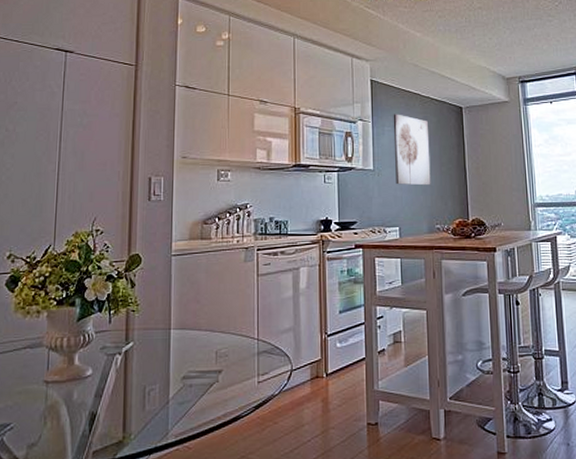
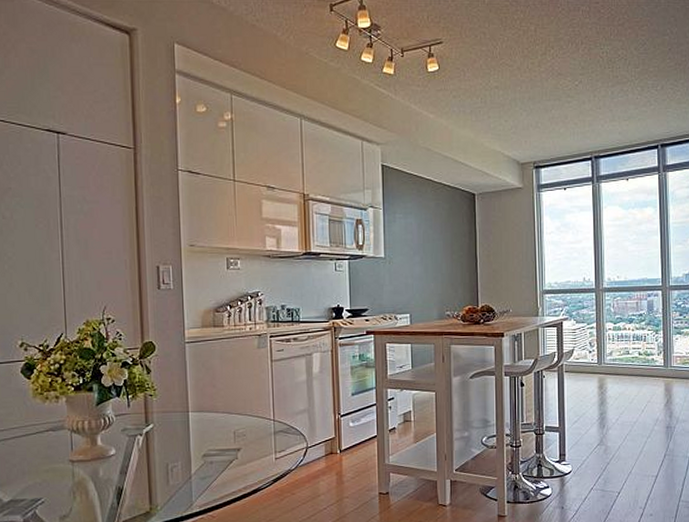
wall art: present [393,114,431,186] -> none [404,200,442,273]

